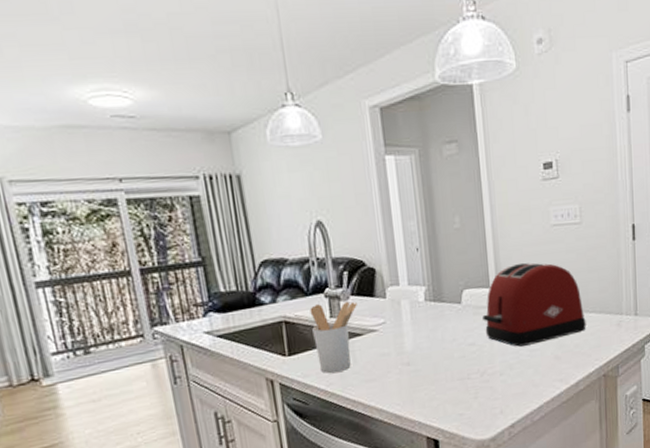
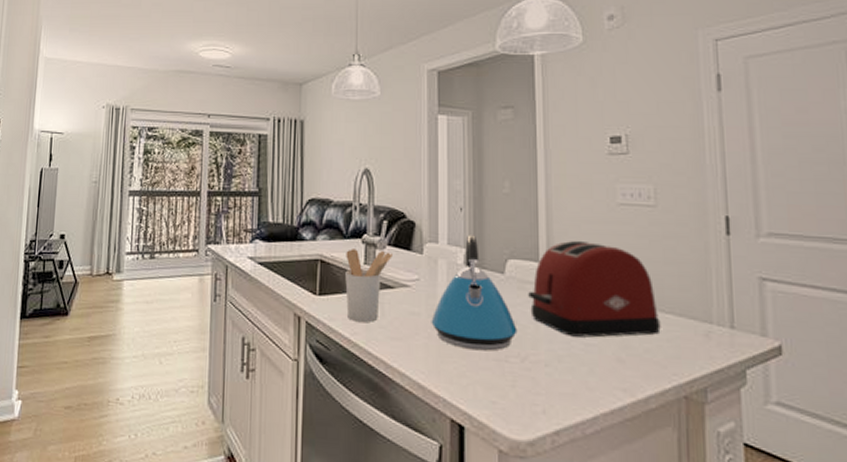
kettle: none [400,272,476,376] -> present [431,235,518,351]

